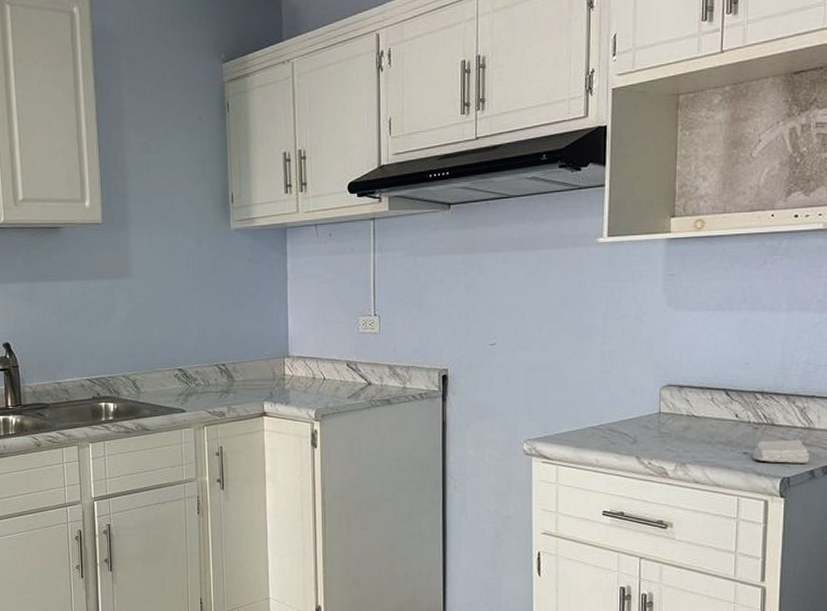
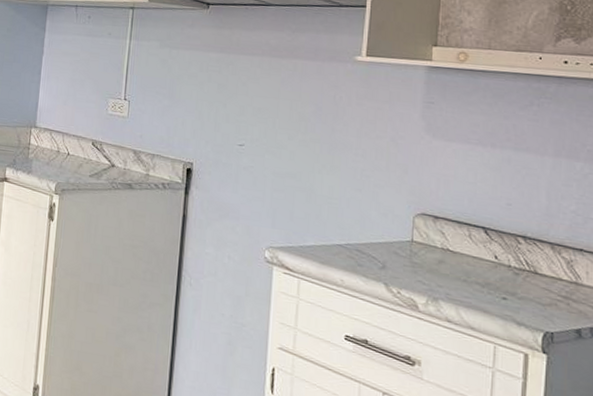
soap bar: present [753,439,810,463] -> none [513,288,577,321]

